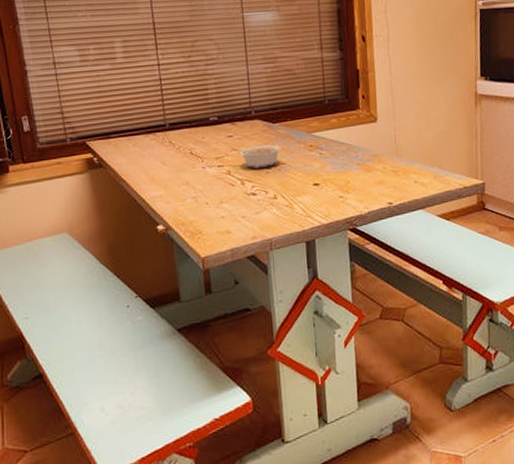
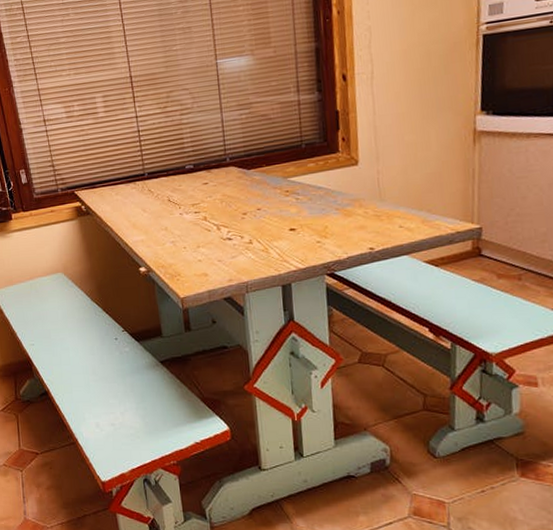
legume: present [230,144,281,169] -> none [206,190,257,214]

